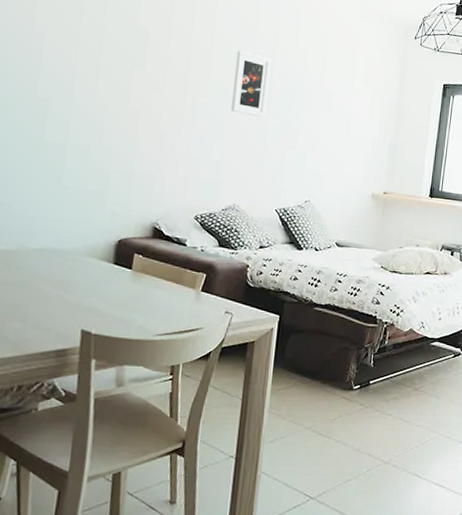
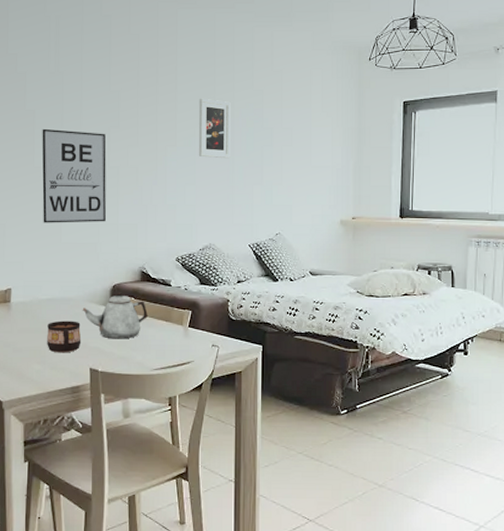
cup: none [31,274,75,312] -> present [47,320,82,353]
wall art: none [41,57,127,170] -> present [42,128,106,223]
teapot: none [78,248,156,300] -> present [82,292,148,339]

